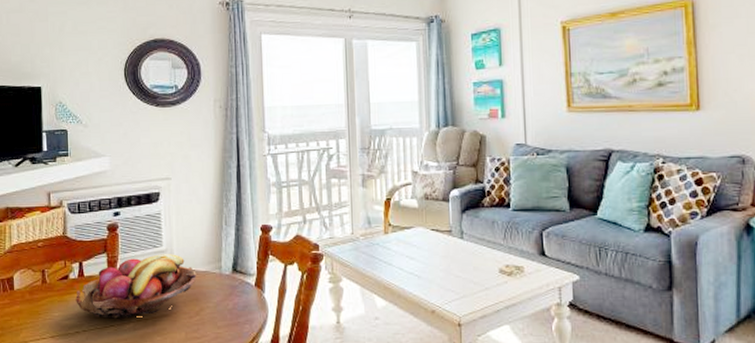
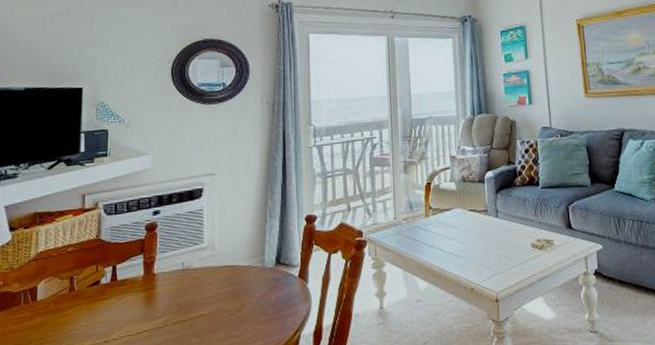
fruit basket: present [76,254,197,319] -> none [106,250,238,323]

